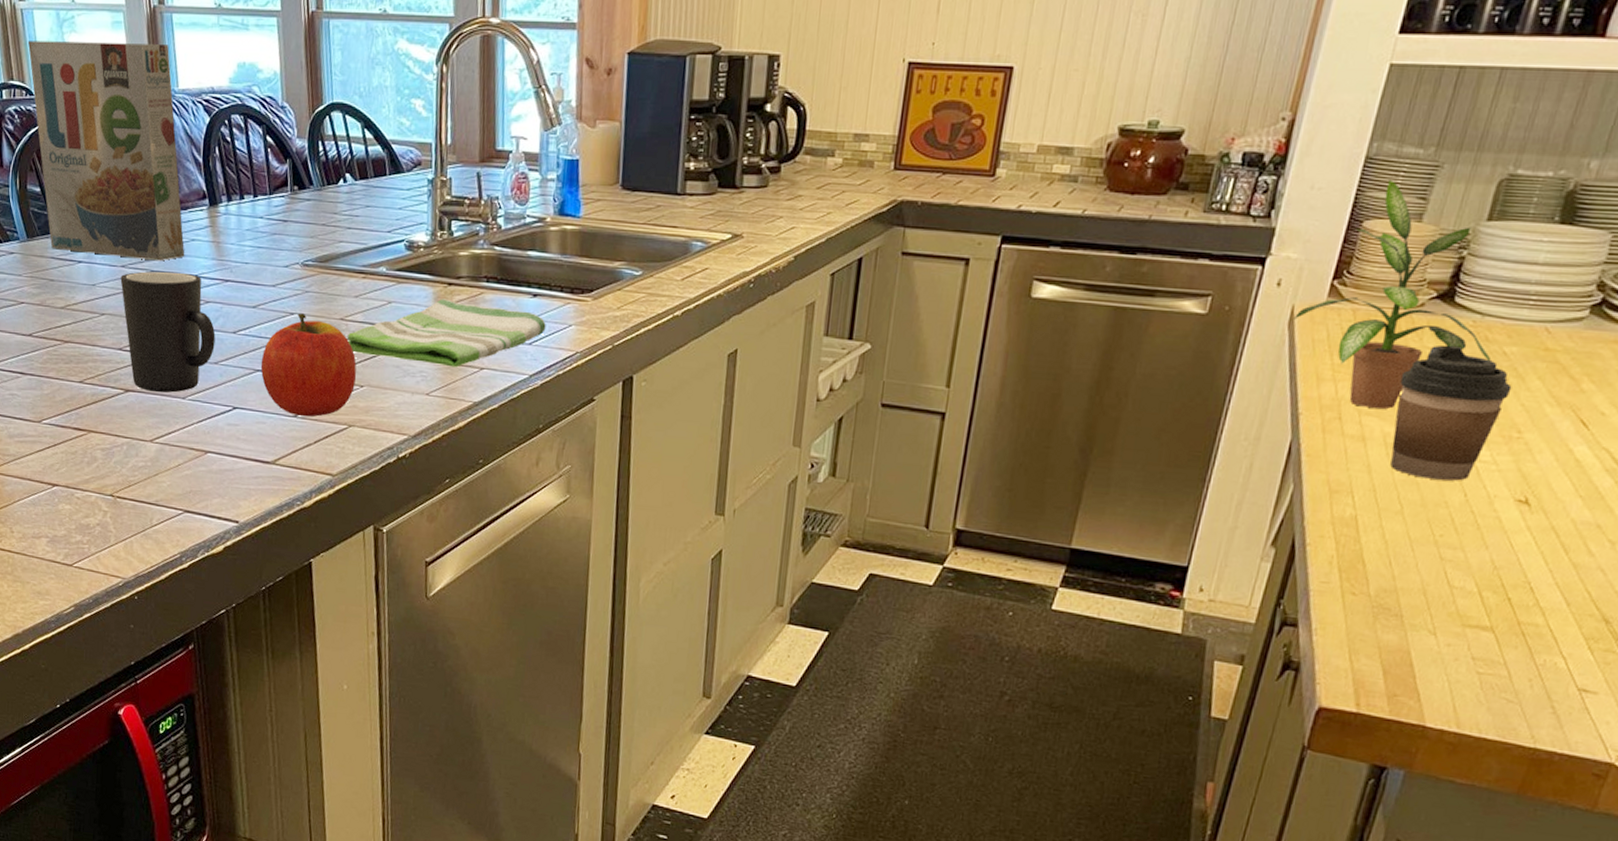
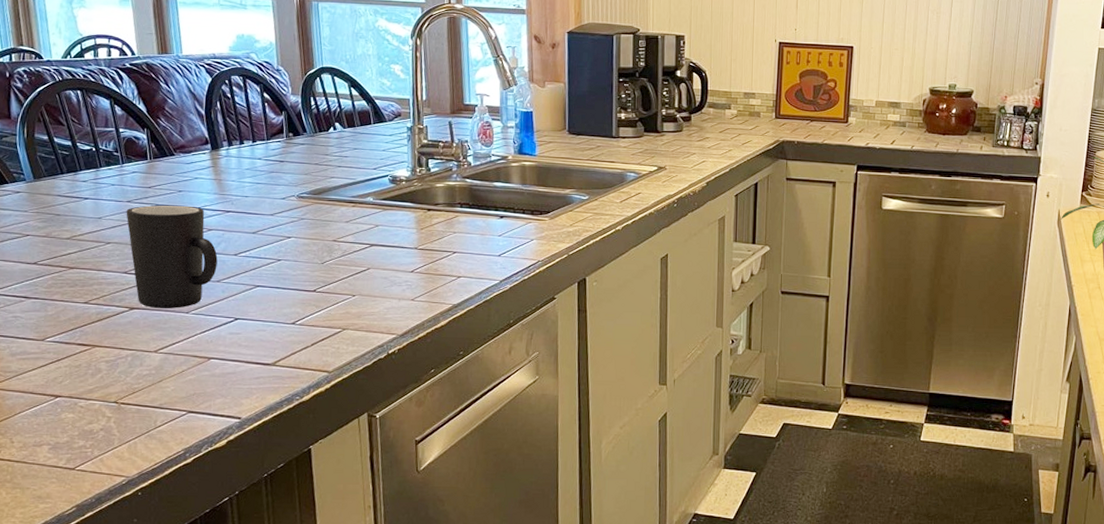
cereal box: present [27,40,185,261] -> none [37,13,189,197]
apple: present [260,313,357,417] -> none [260,237,349,324]
dish towel: present [347,298,546,368] -> none [340,221,512,277]

